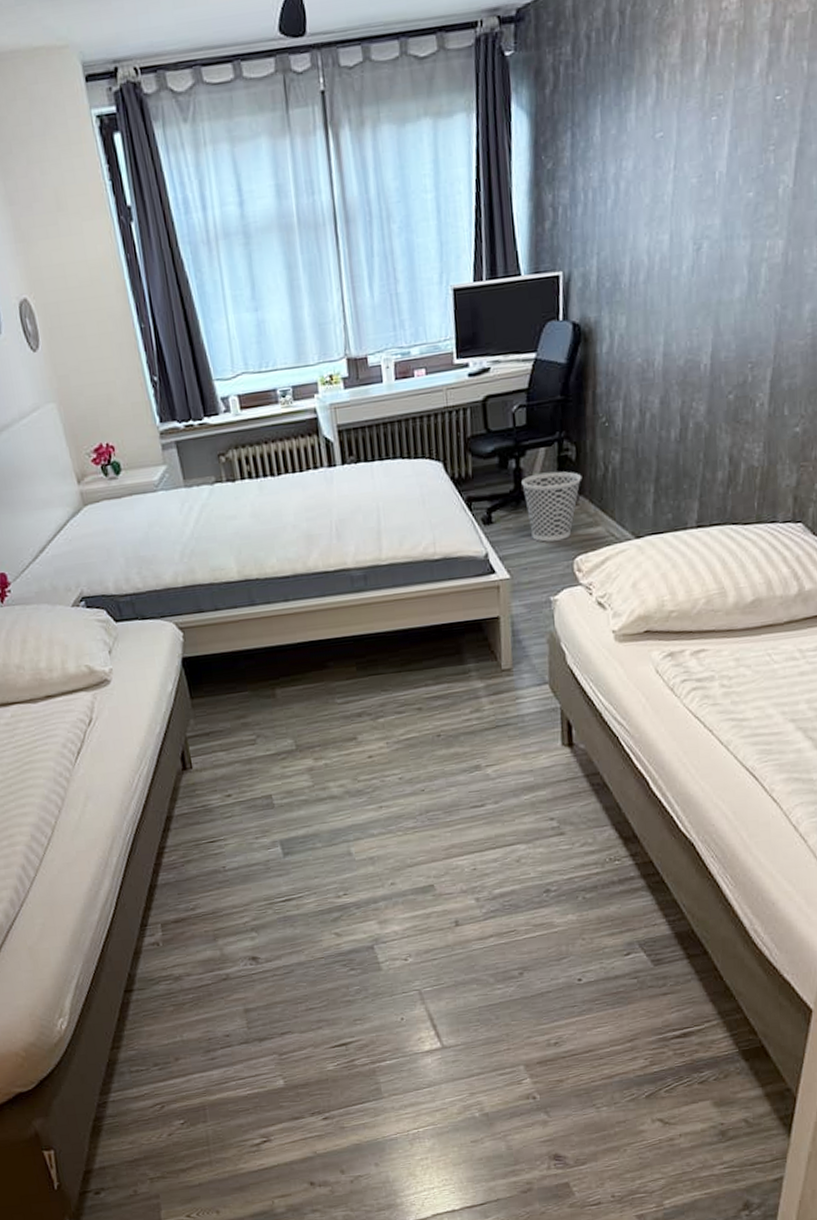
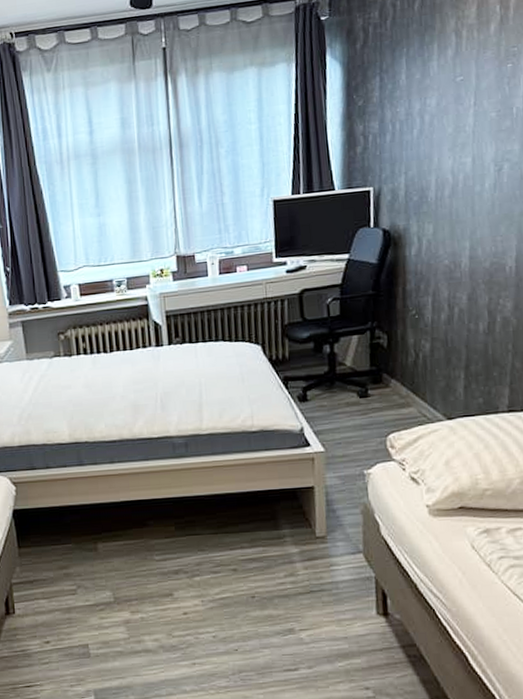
wastebasket: present [521,471,582,542] -> none [335,356,394,420]

